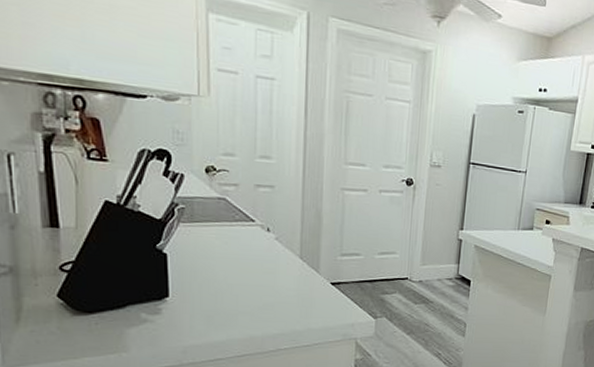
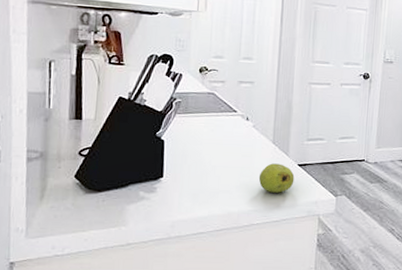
fruit: none [284,281,327,315] -> present [258,163,295,193]

